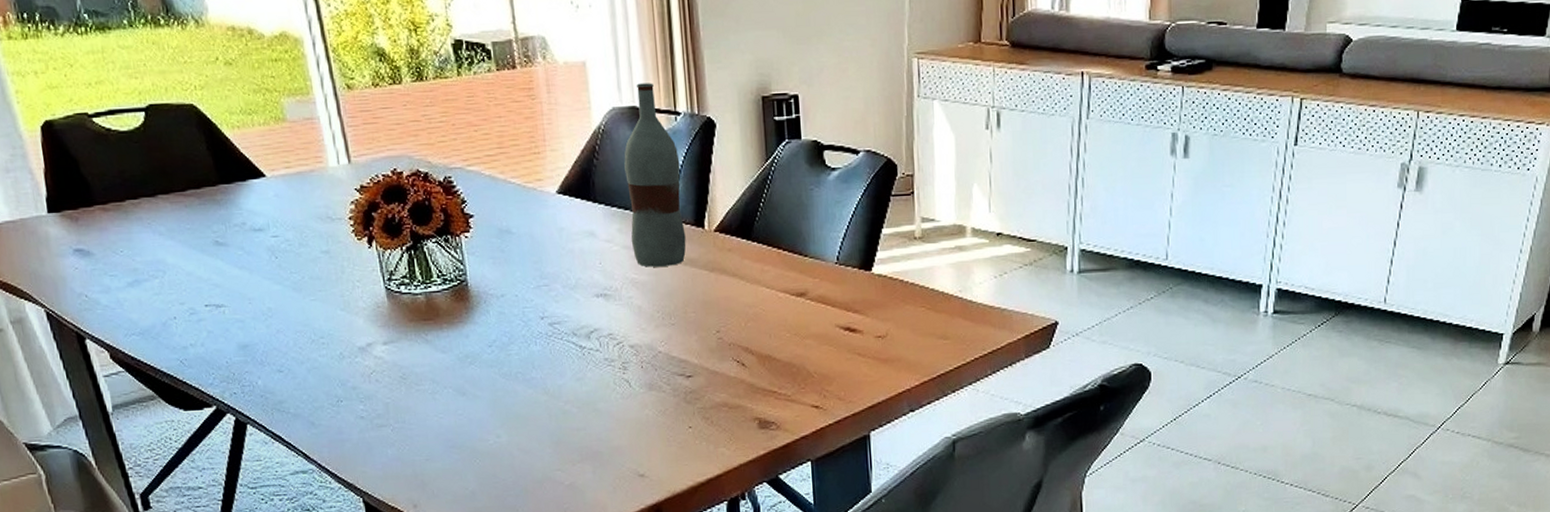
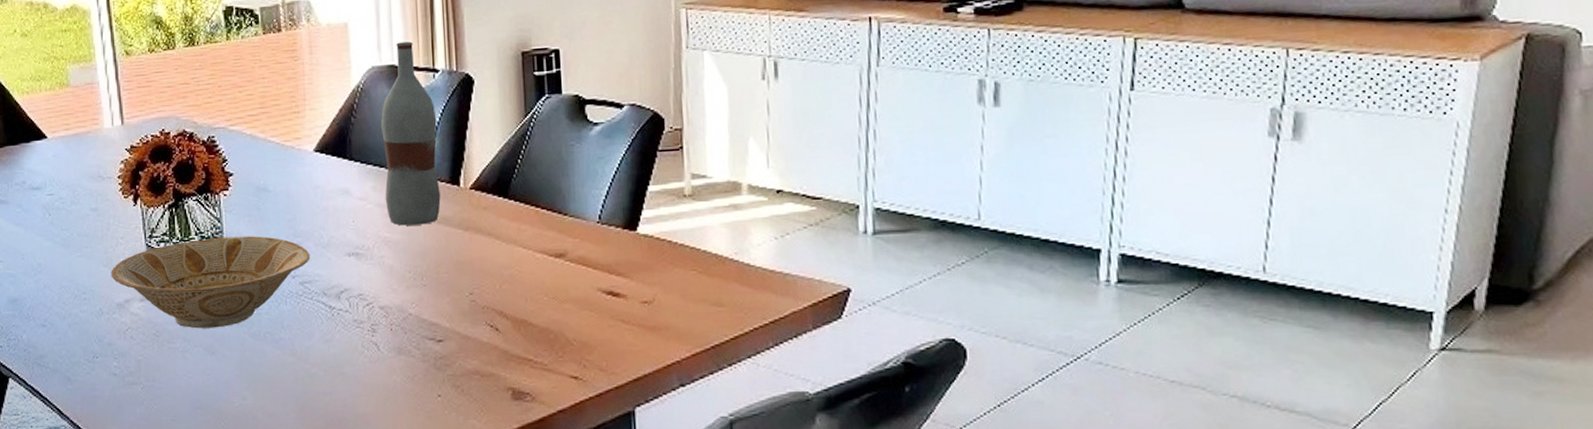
bowl: none [349,278,558,371] -> present [111,236,310,329]

